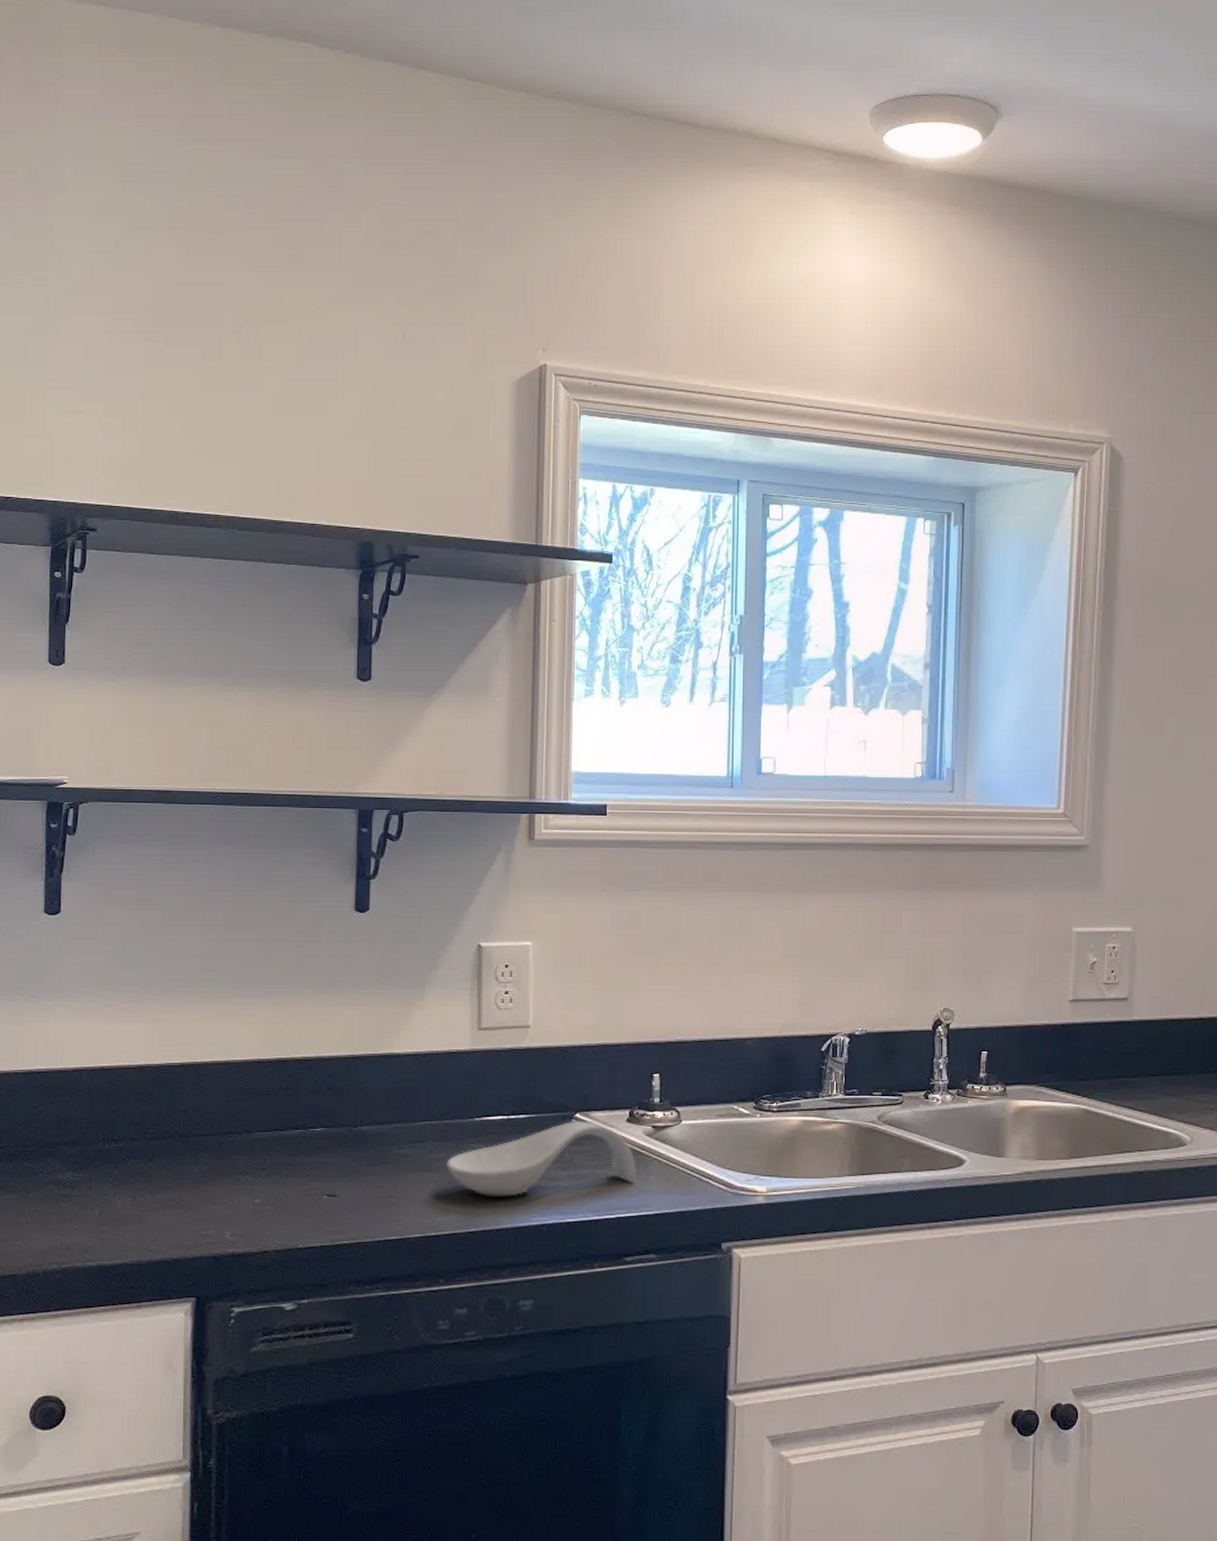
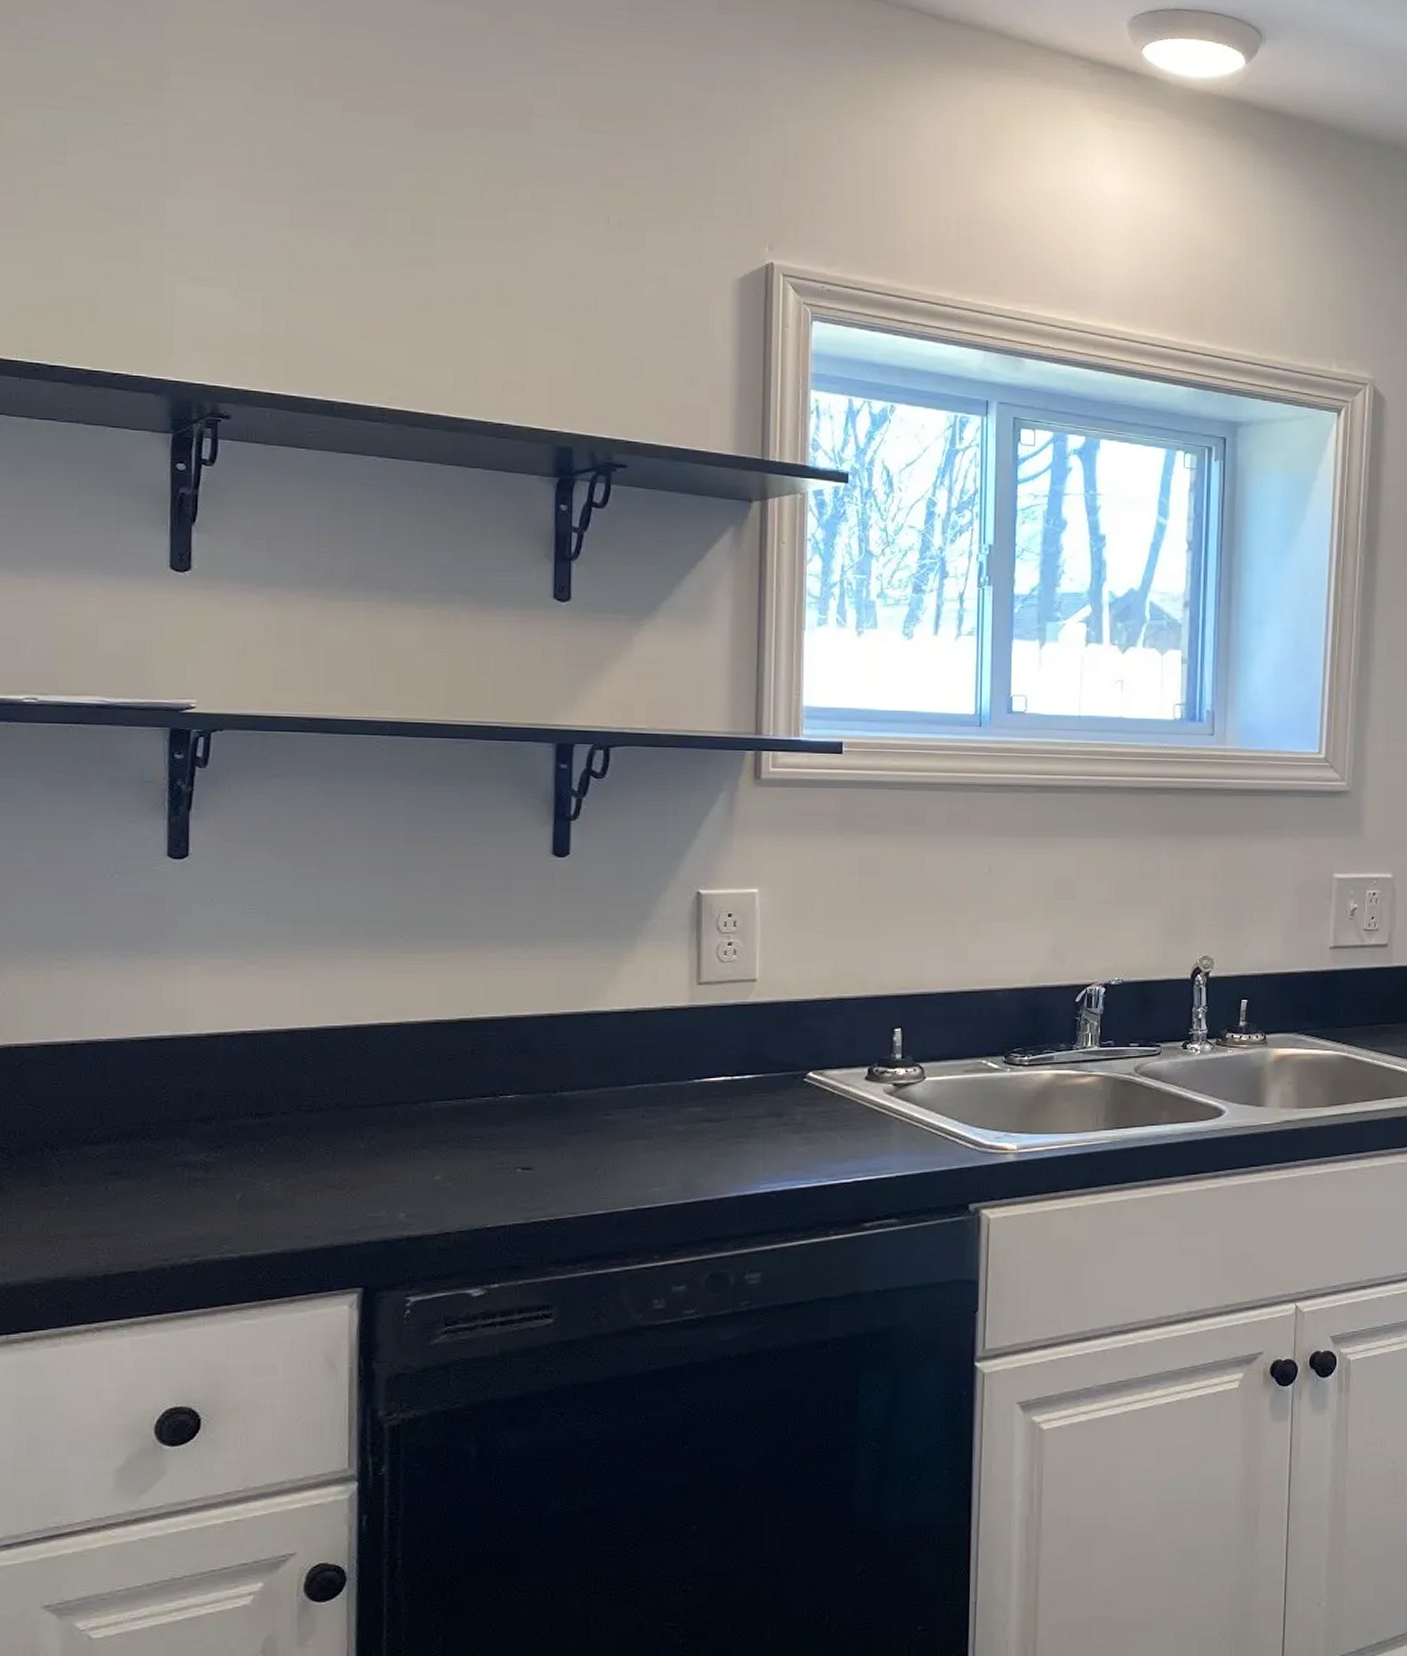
spoon rest: present [447,1121,637,1196] -> none [662,1080,877,1163]

